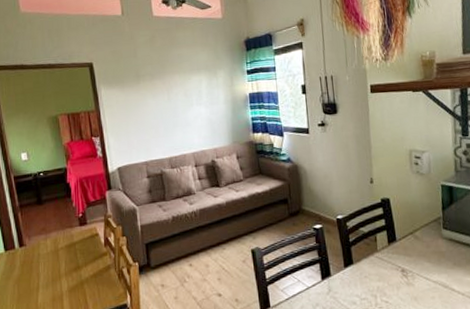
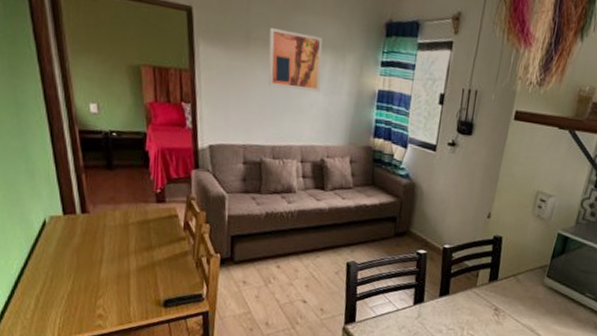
wall art: none [154,62,201,110] -> present [268,28,323,92]

